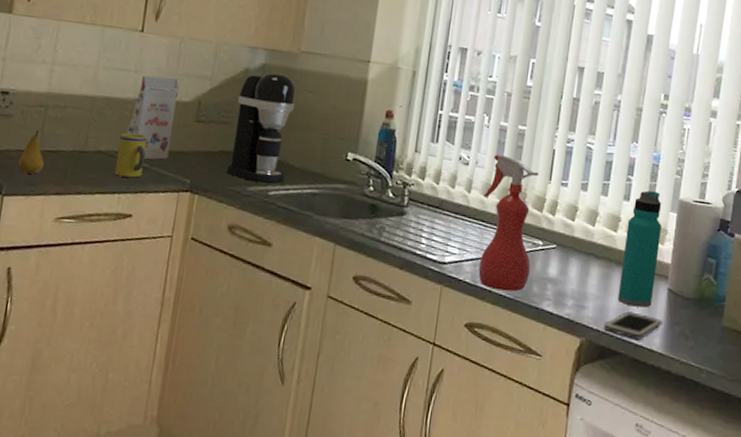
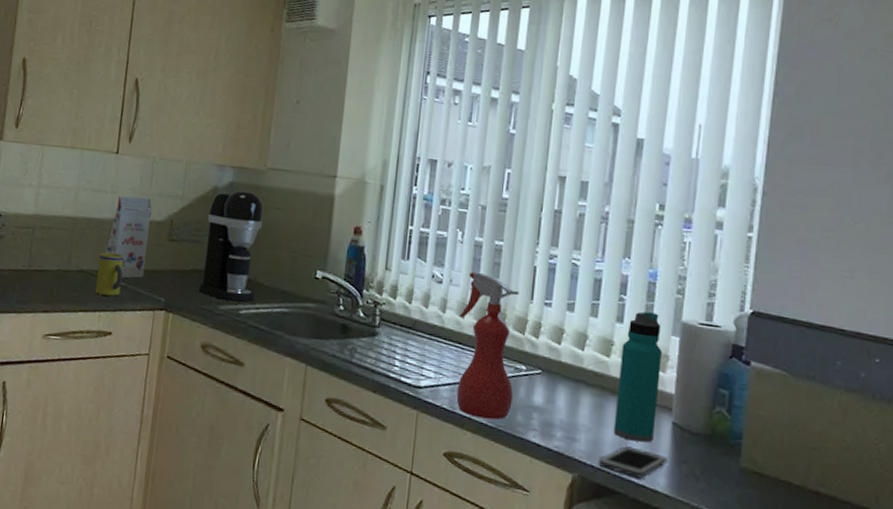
fruit: present [18,130,44,174] -> none [10,250,33,292]

